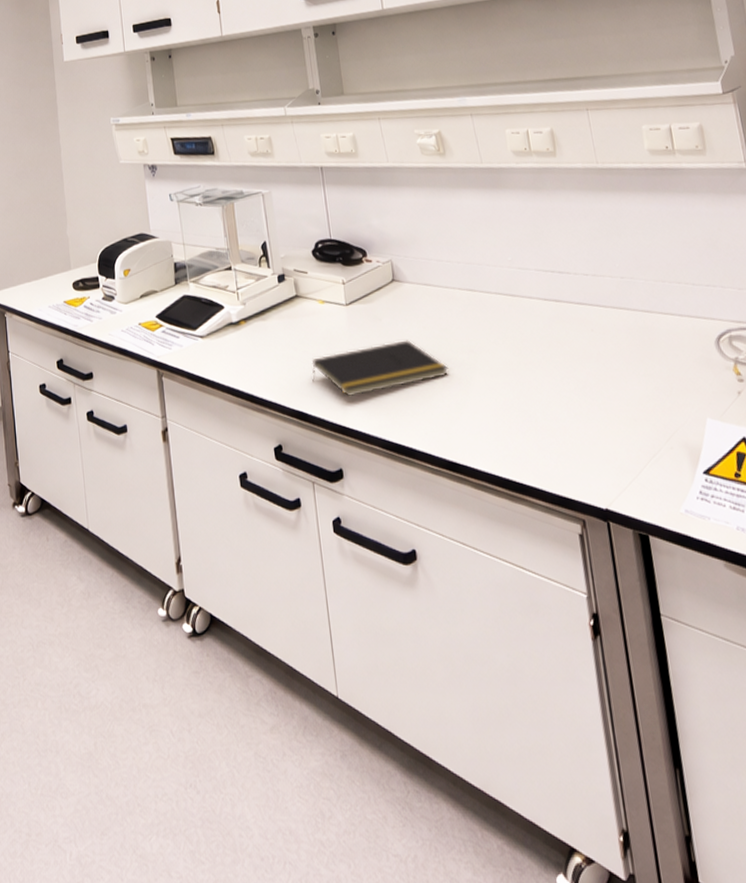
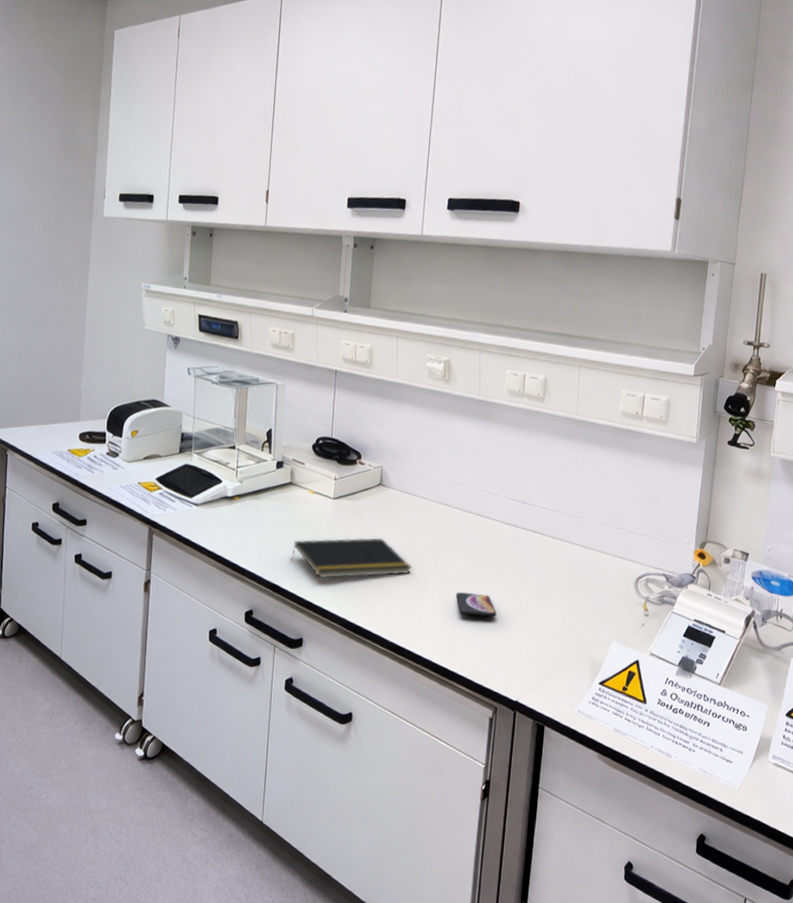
smartphone: none [505,385,559,414] -> present [455,592,497,617]

